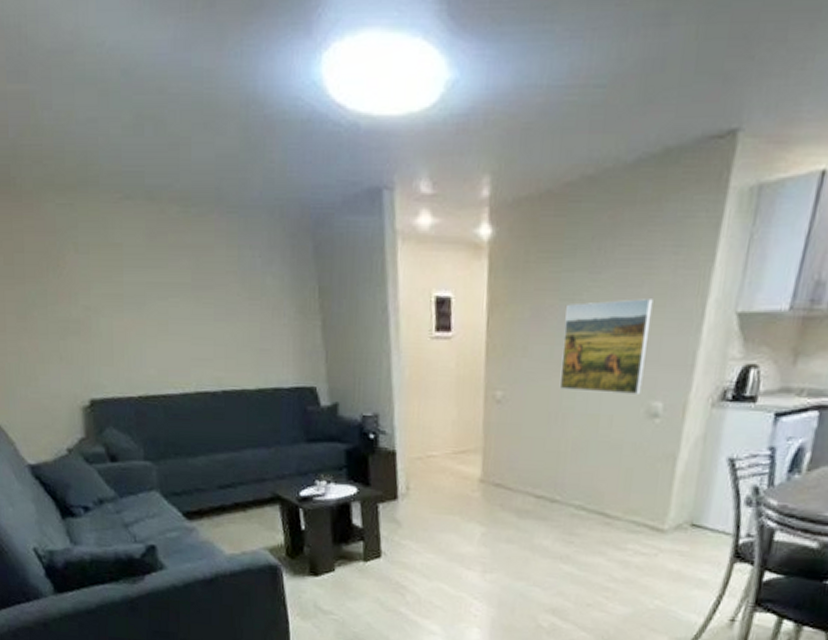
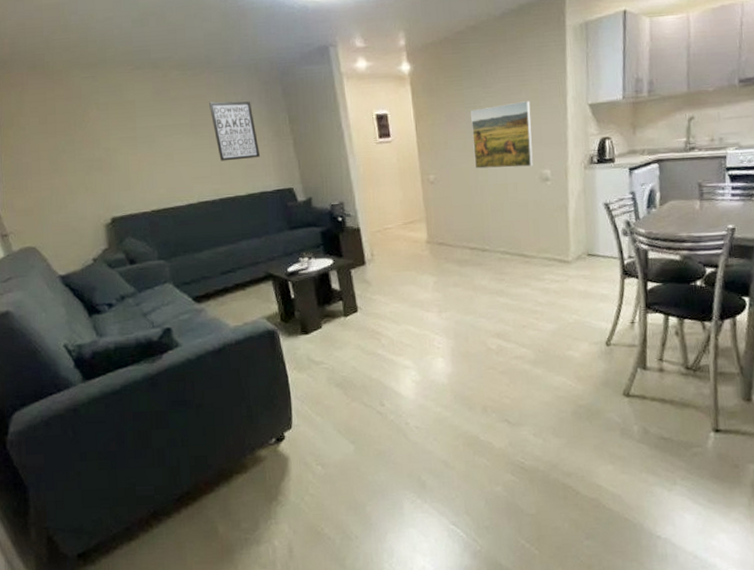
wall art: none [217,255,277,341] -> present [209,101,260,162]

